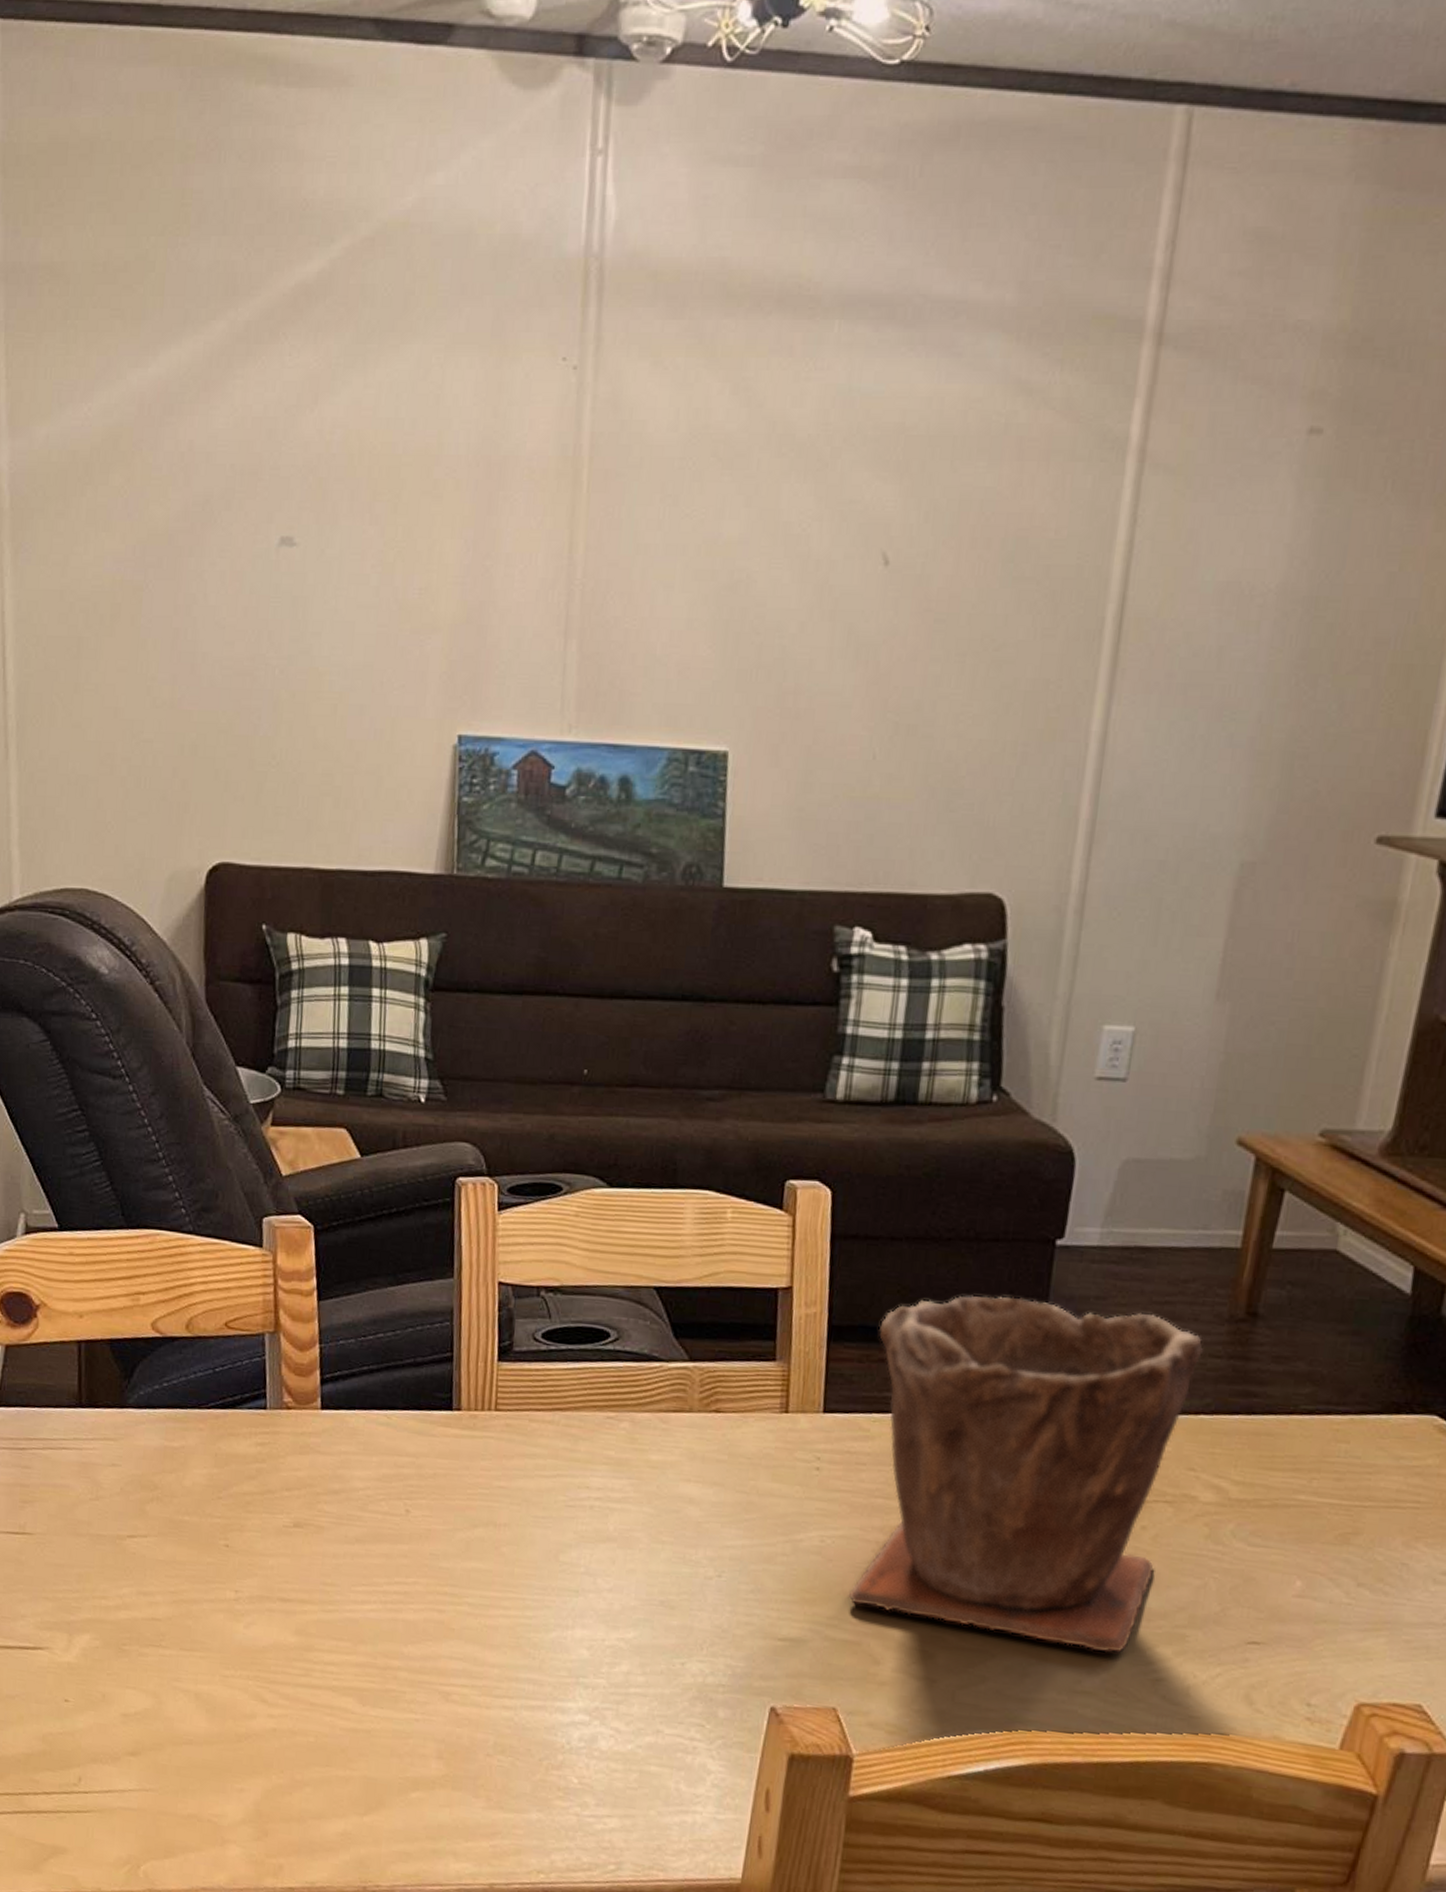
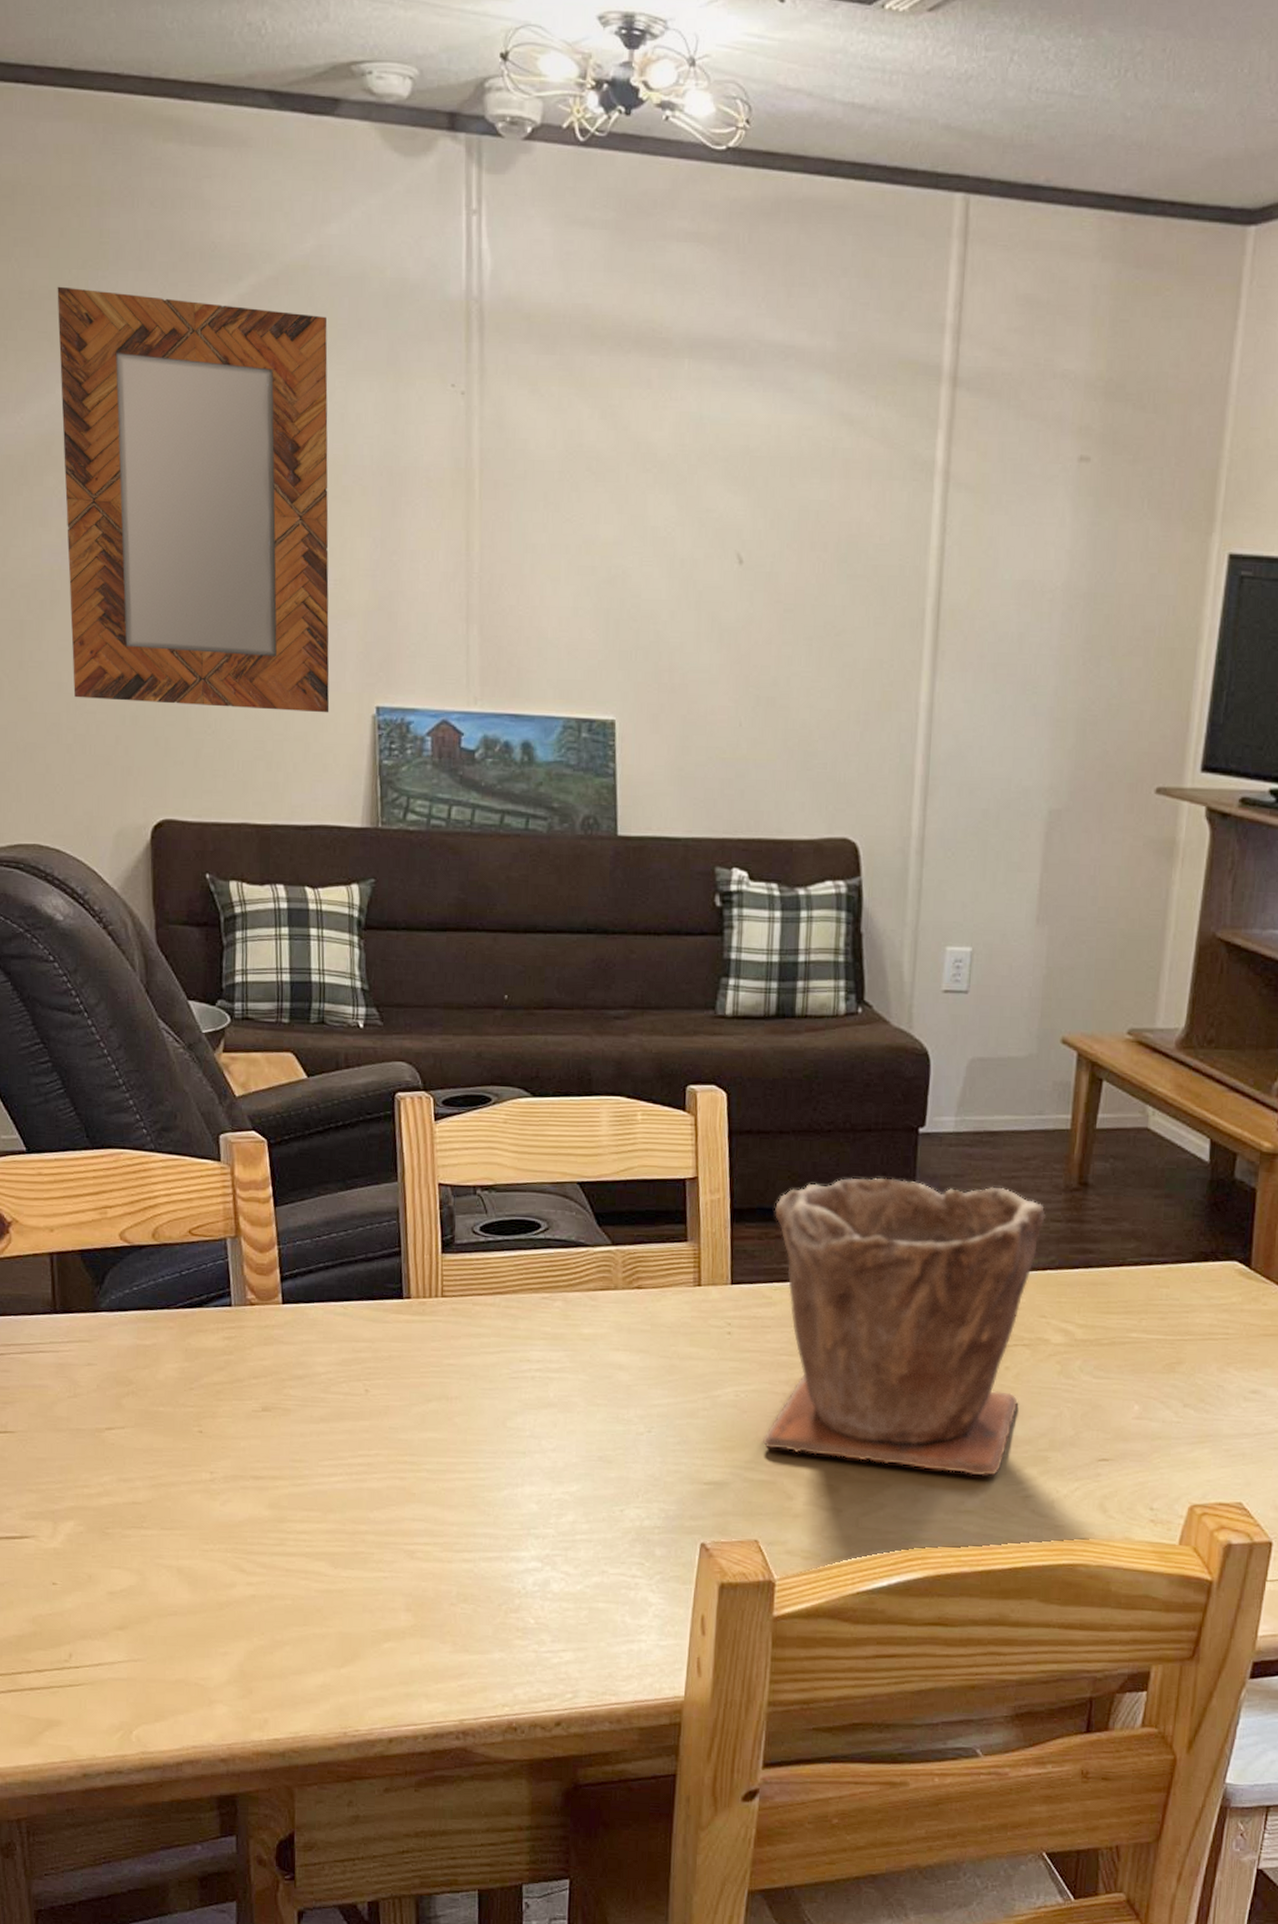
home mirror: none [130,256,427,743] -> present [57,286,330,713]

